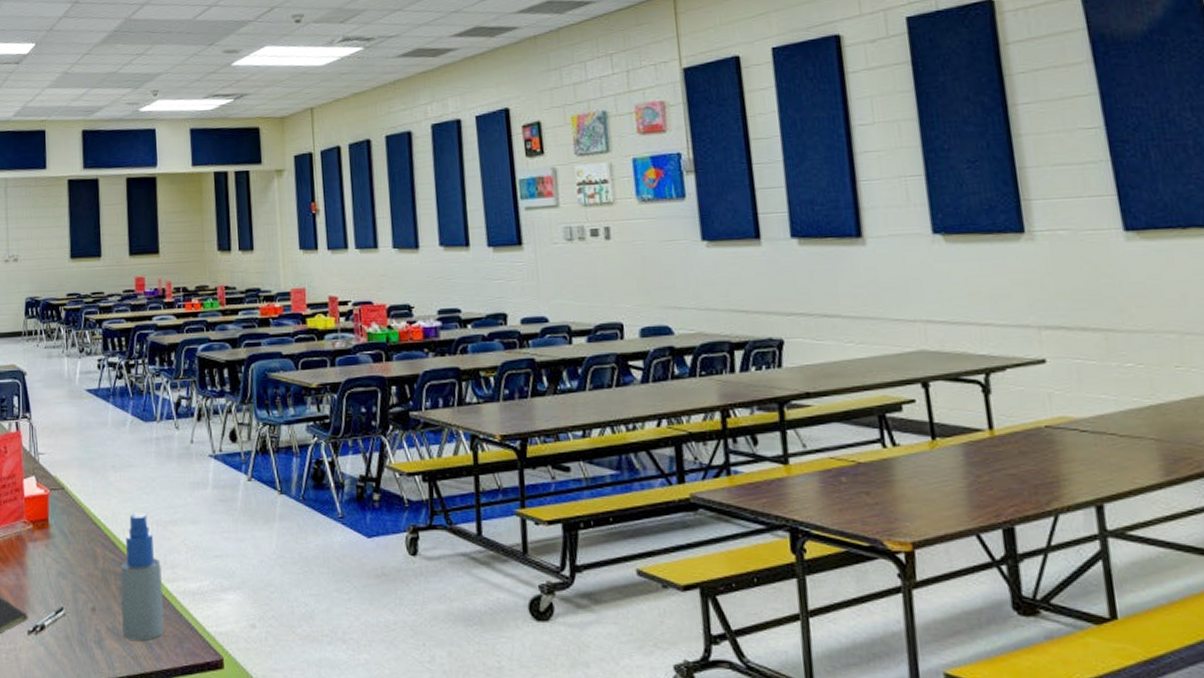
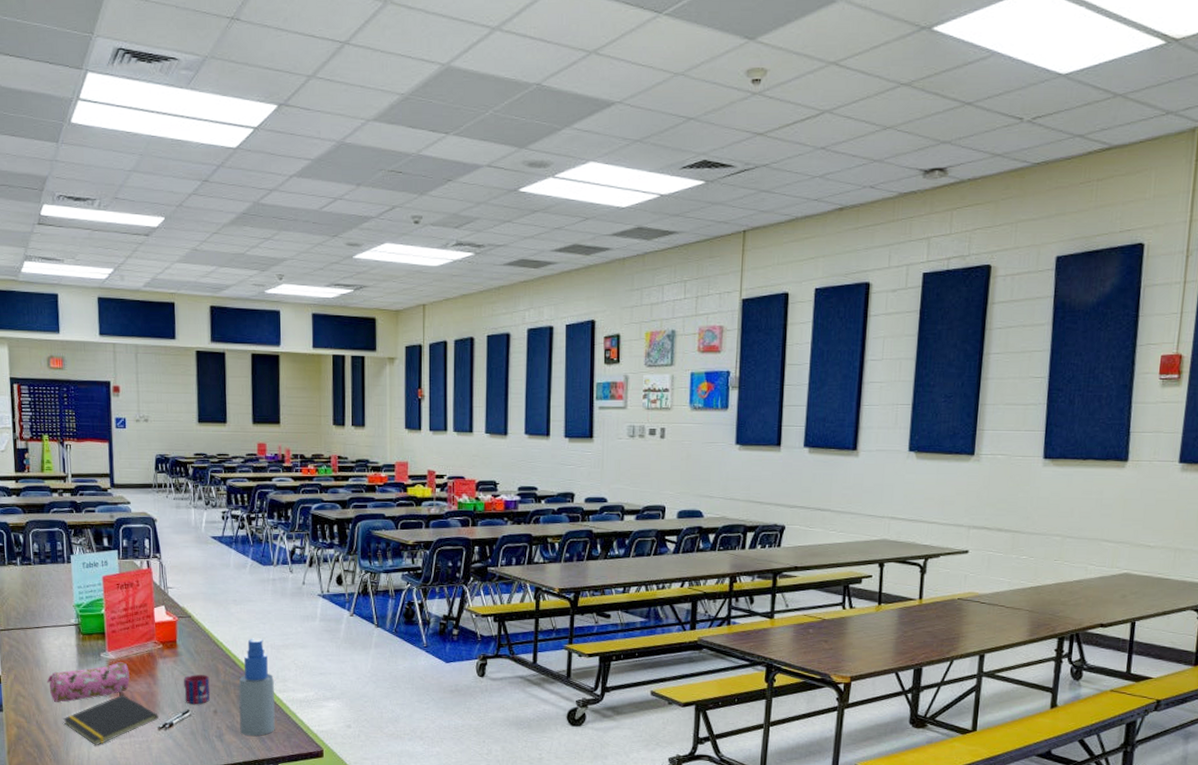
mug: none [57,561,88,601] -> present [184,675,211,705]

